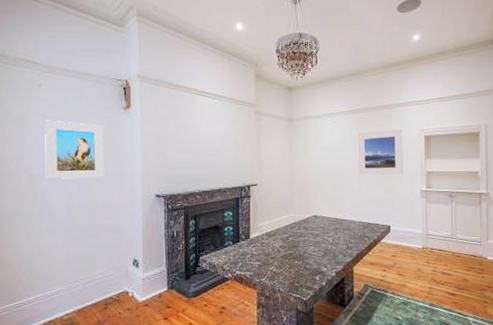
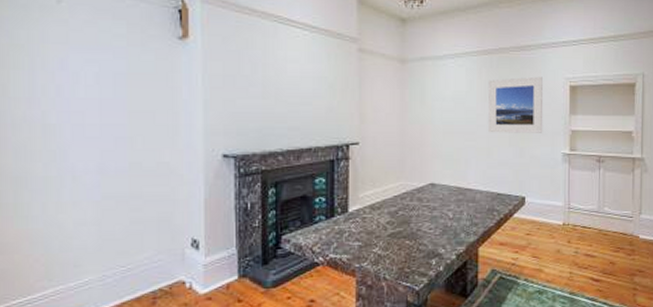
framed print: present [45,120,104,179] -> none [65,50,151,132]

